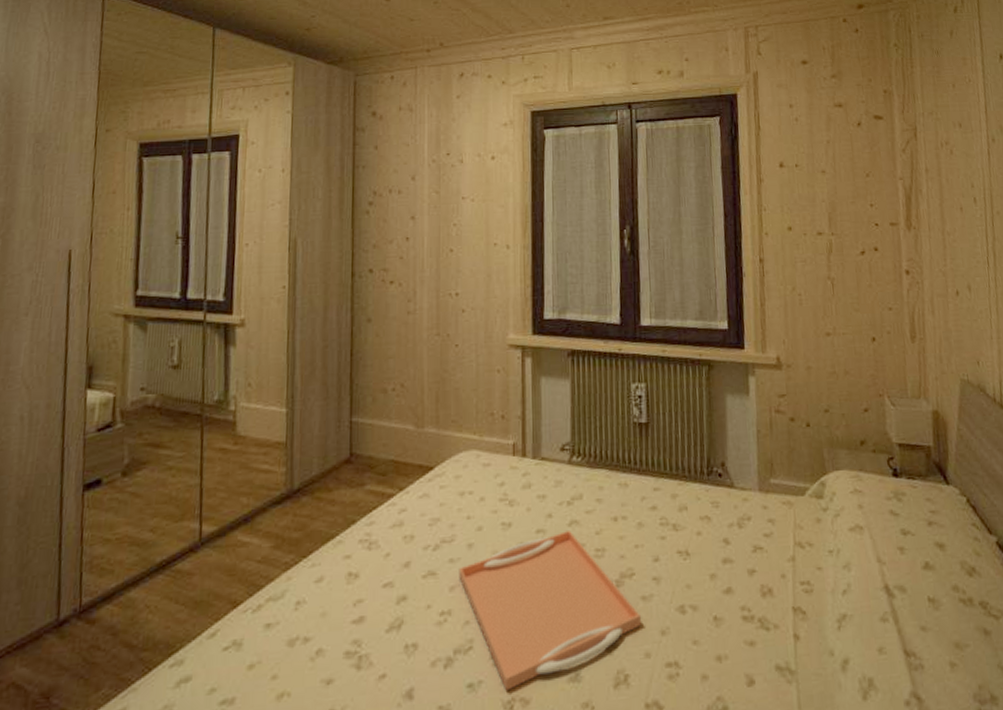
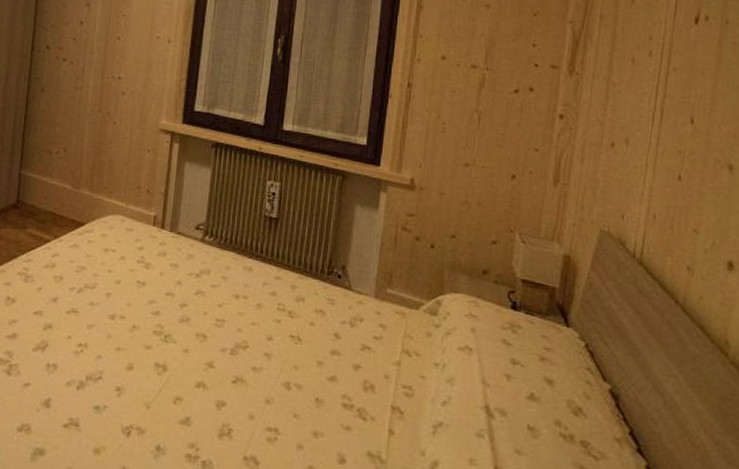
serving tray: present [459,529,641,691] -> none [96,297,249,419]

